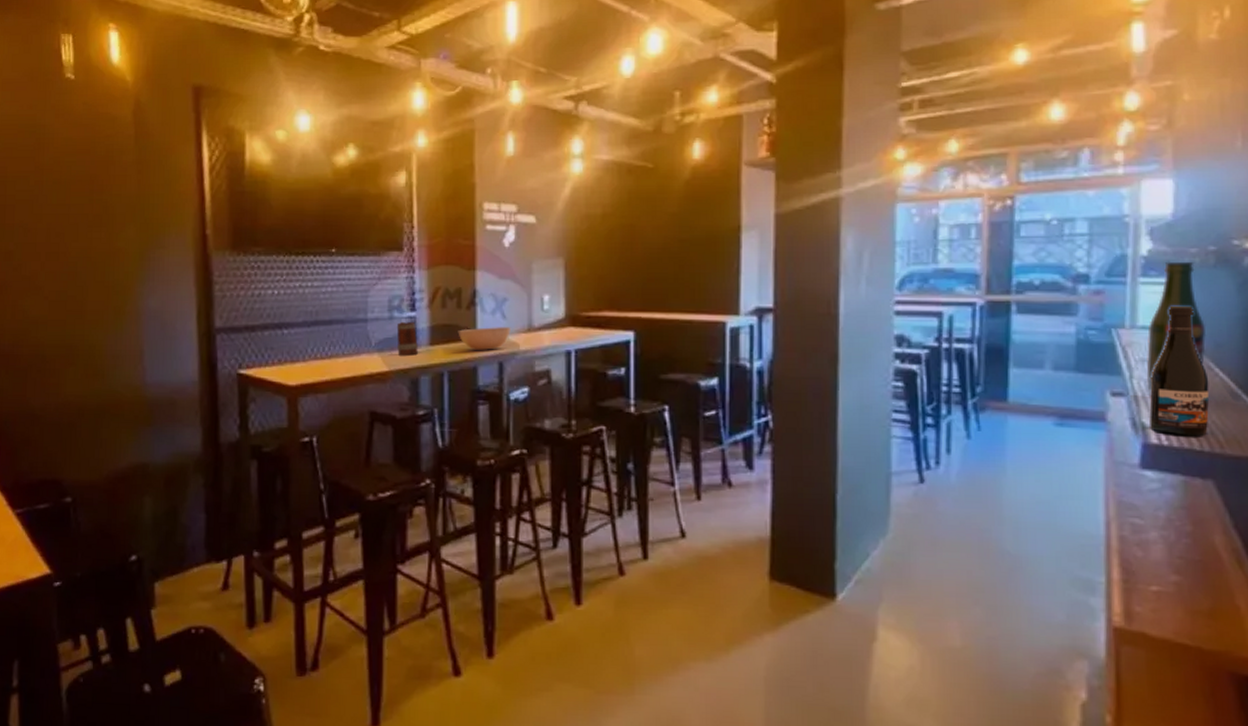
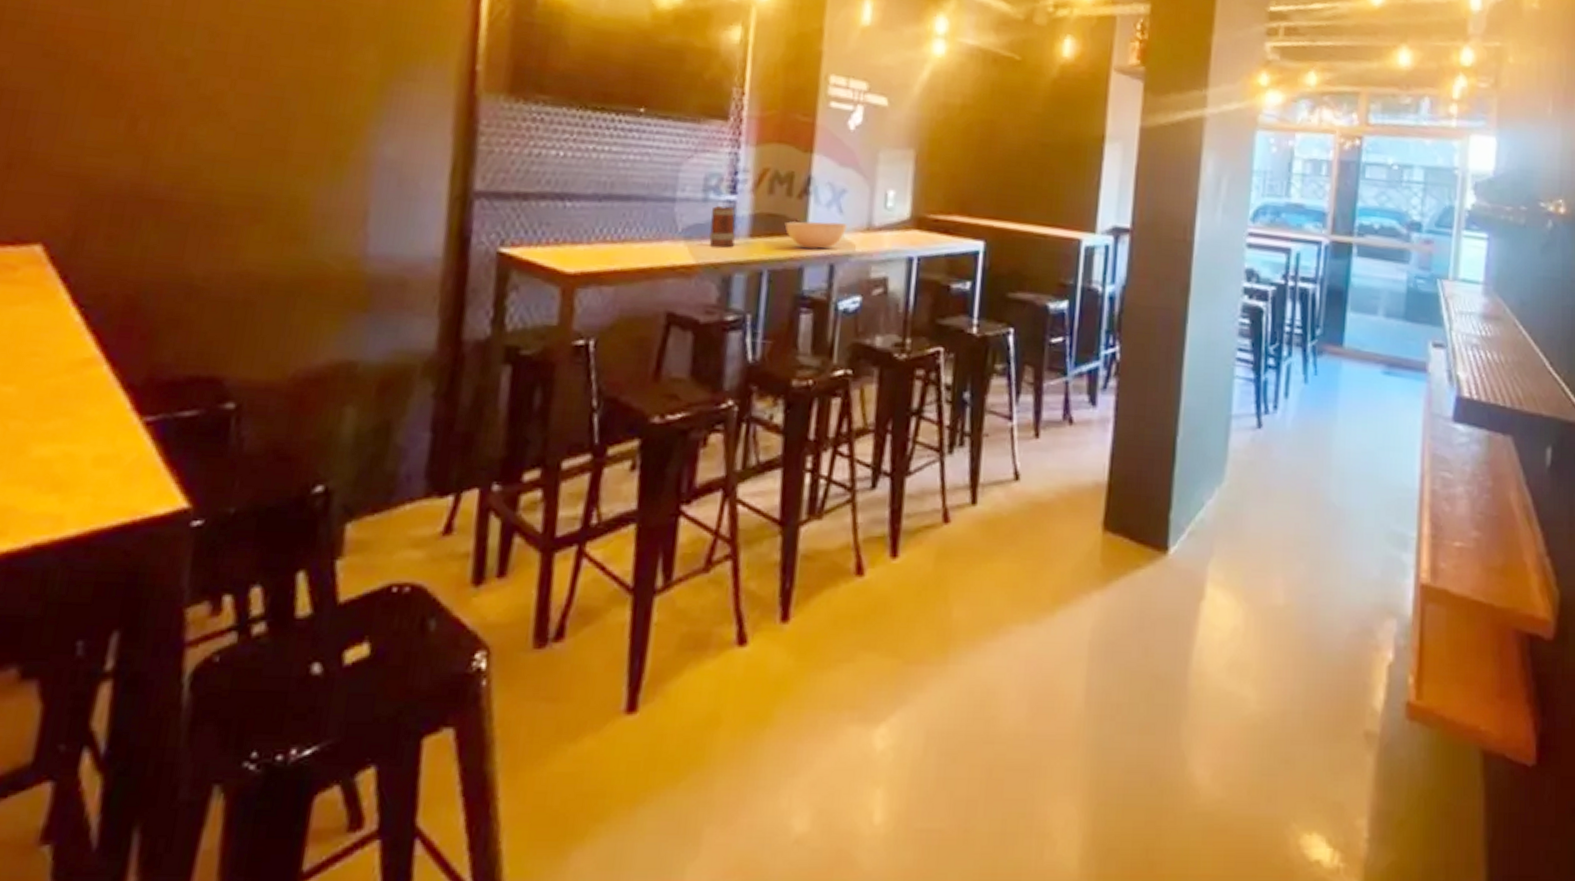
beer bottle: present [1146,261,1207,391] -> none [1463,217,1515,345]
beer bottle: present [1149,307,1210,439] -> none [1463,262,1514,394]

